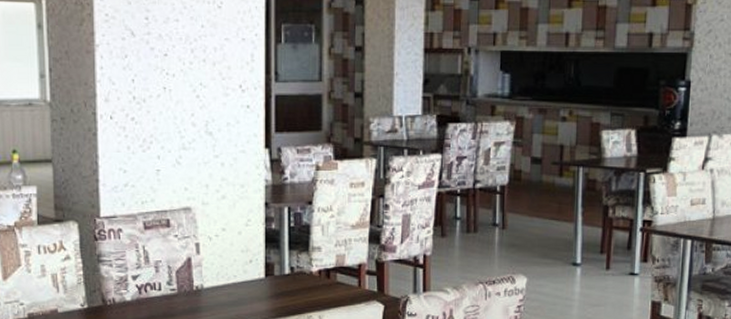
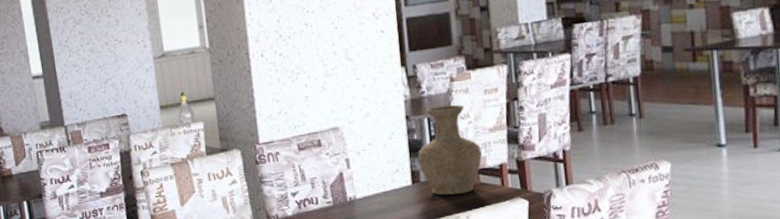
vase: none [273,195,342,292] -> present [417,104,483,195]

